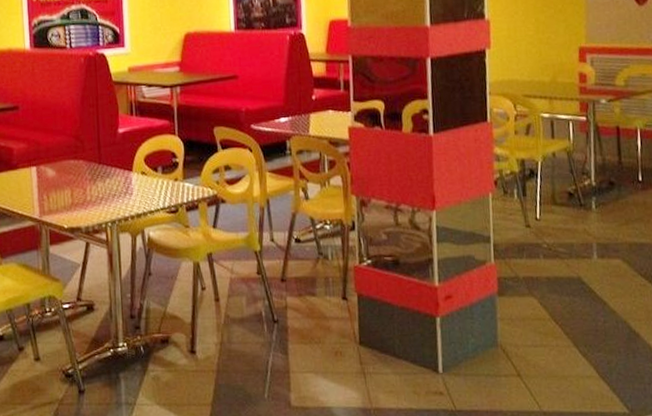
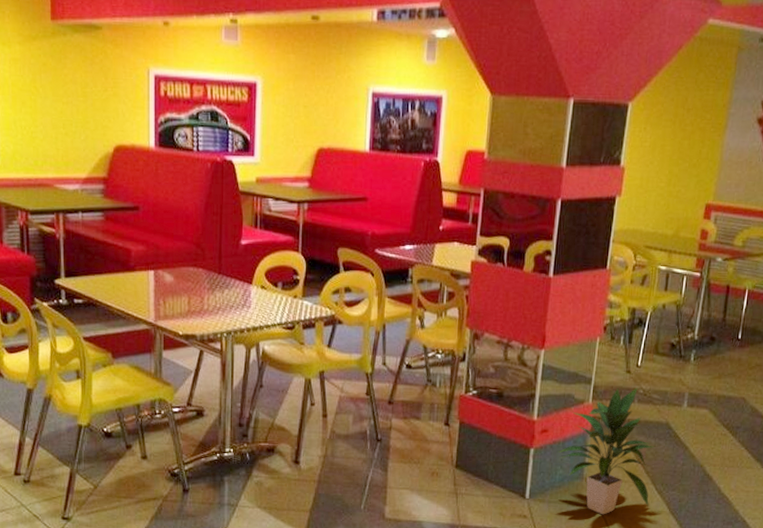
indoor plant: none [467,242,574,385] -> present [559,387,654,515]

